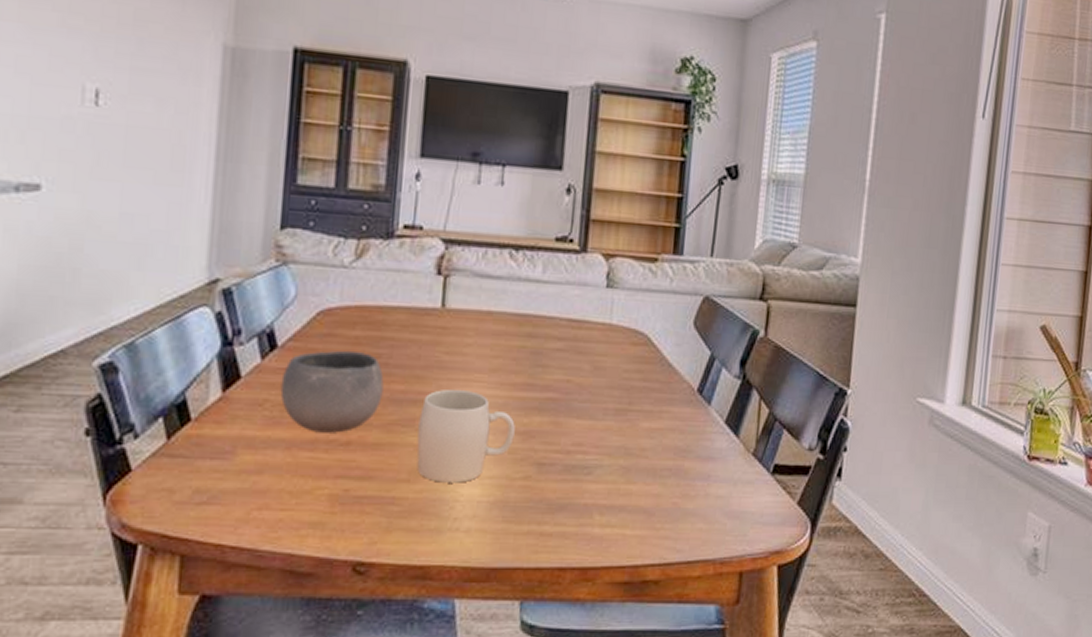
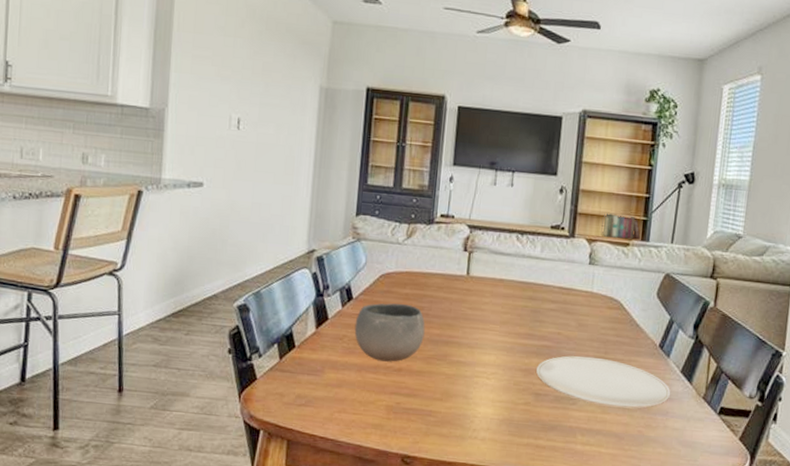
mug: present [416,389,515,483] -> none [447,335,519,404]
plate: none [539,409,713,475] -> present [536,355,671,409]
books: none [621,219,672,253] -> present [601,213,640,240]

